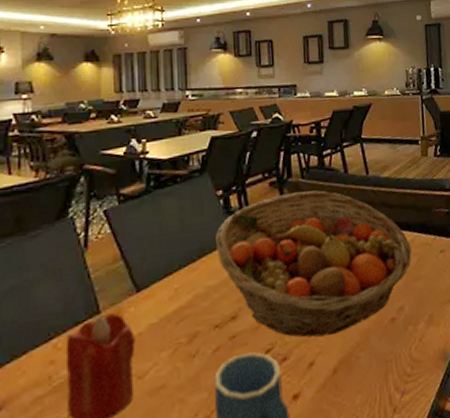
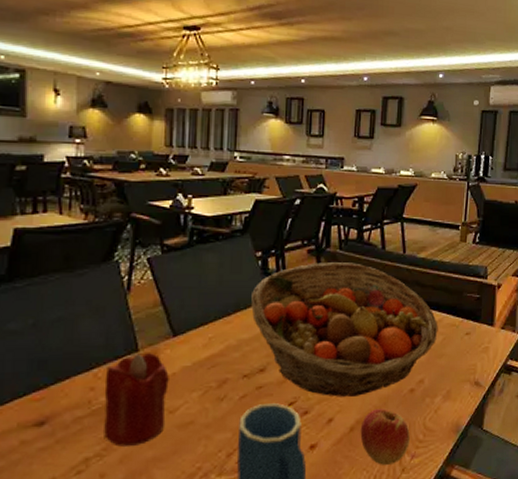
apple: none [344,343,398,408] -> present [360,409,410,465]

